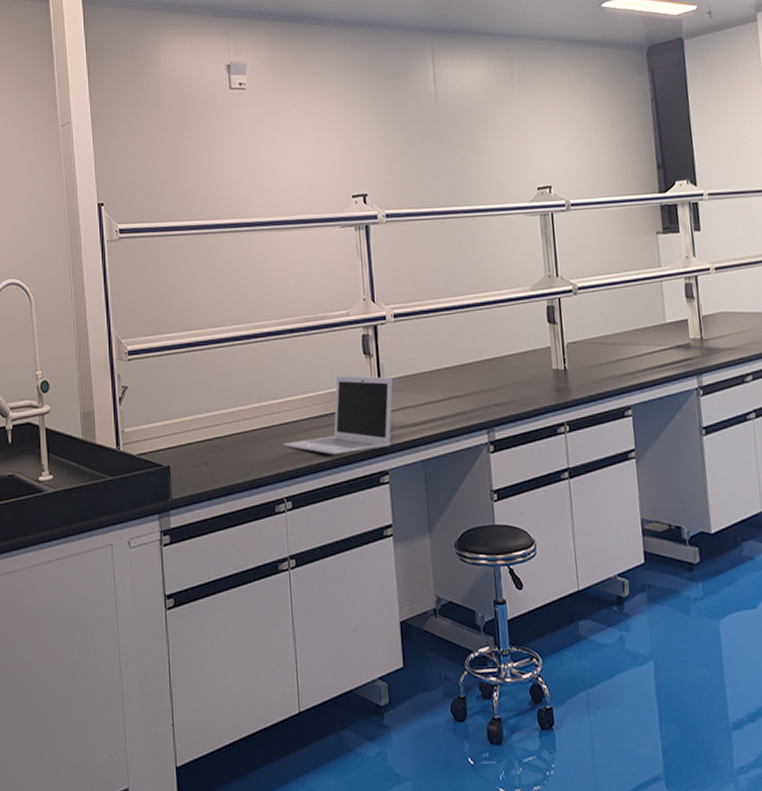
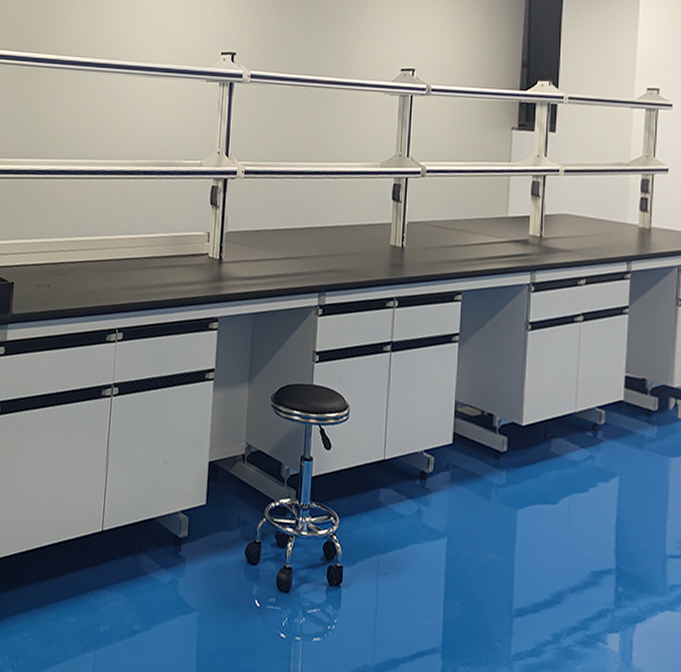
laptop: present [283,375,393,455] -> none [122,221,235,296]

